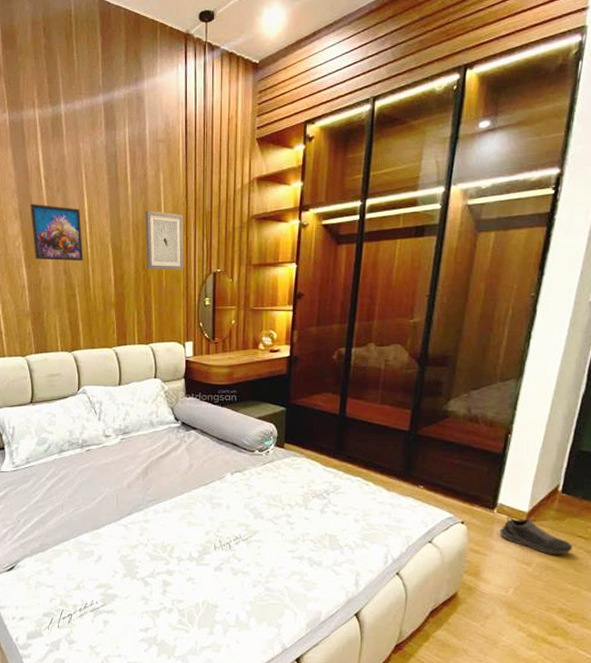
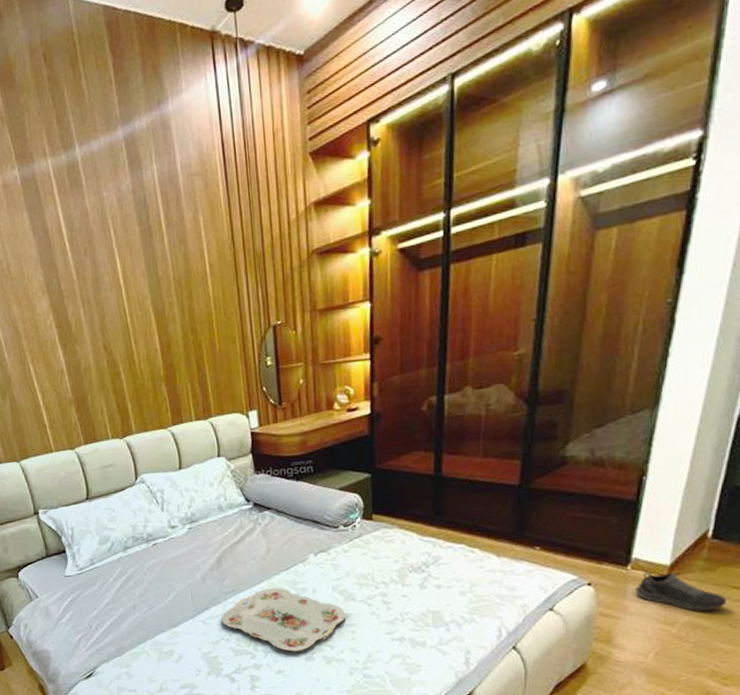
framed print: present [30,204,84,261] -> none [57,271,124,338]
serving tray: none [141,500,254,561] -> present [221,587,346,652]
wall art: present [145,210,184,270] -> none [186,261,238,332]

